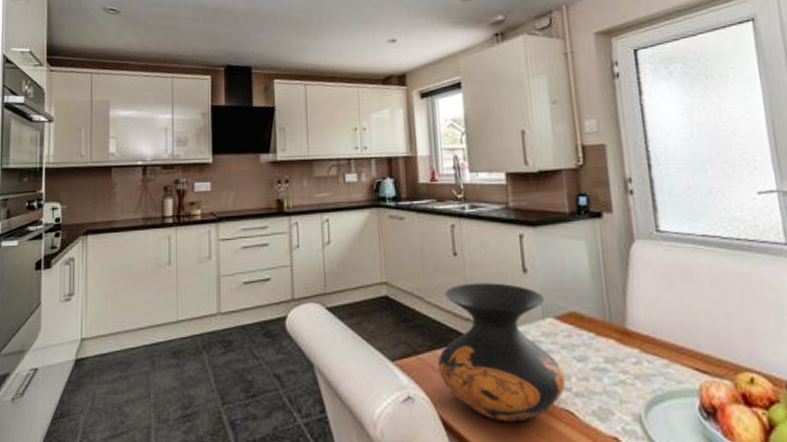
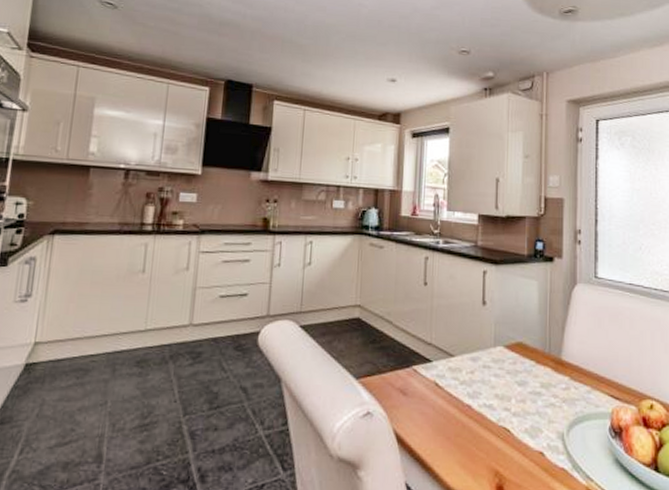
vase: present [437,282,566,422] -> none [398,311,506,437]

